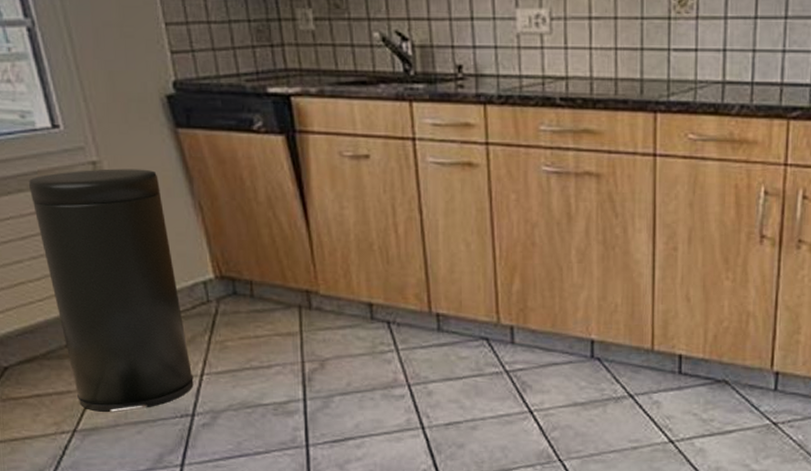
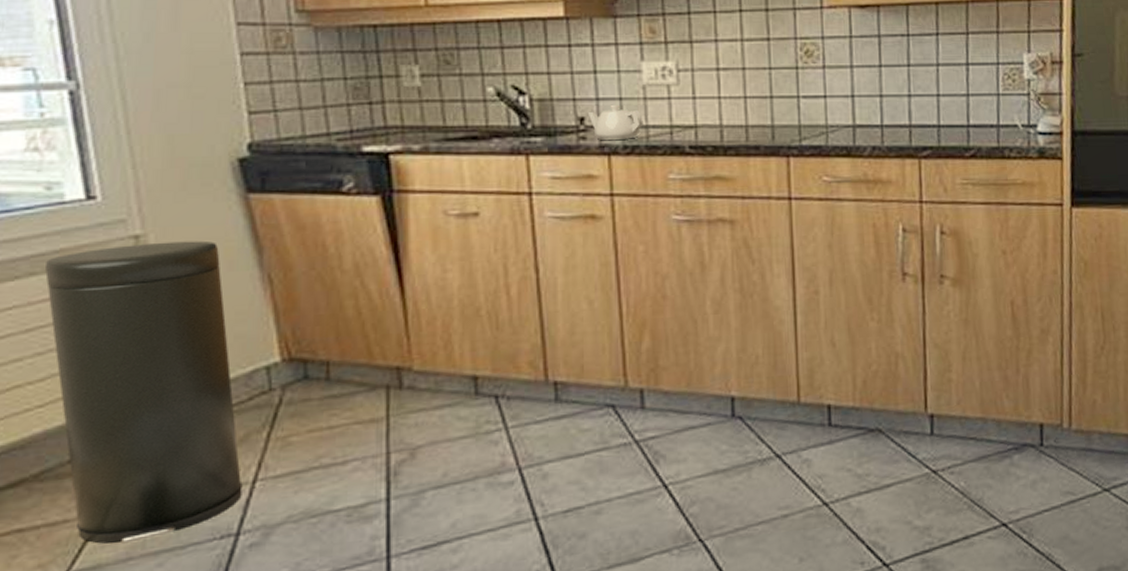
teapot: none [465,53,517,90] -> present [587,104,643,141]

